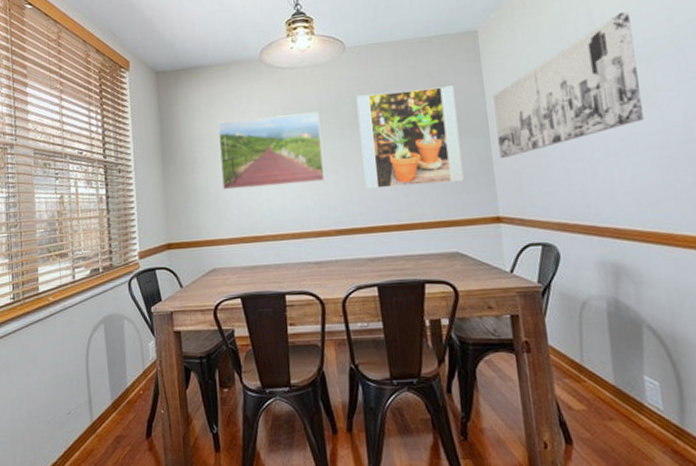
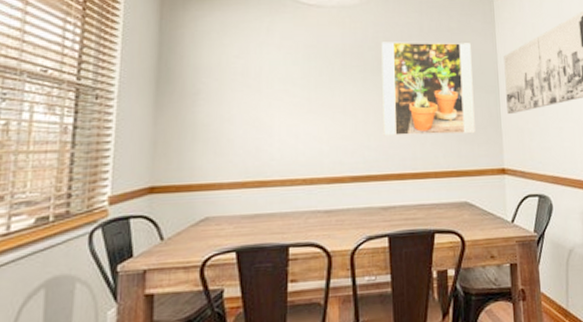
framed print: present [218,111,324,190] -> none [228,52,343,128]

